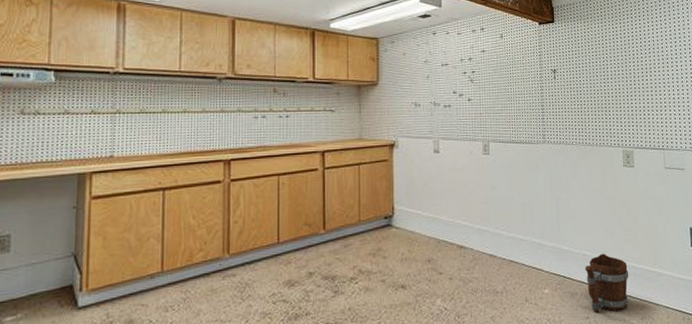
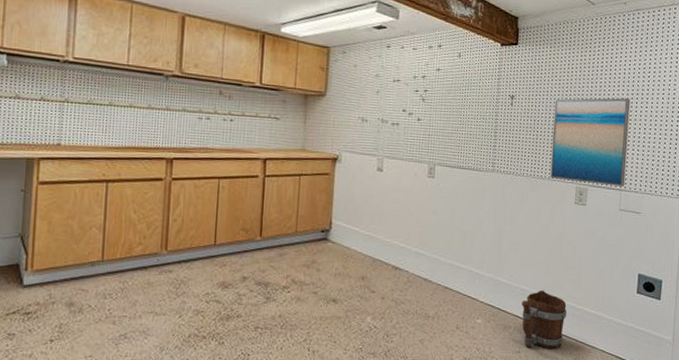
wall art: none [594,63,667,146] -> present [550,97,631,187]

